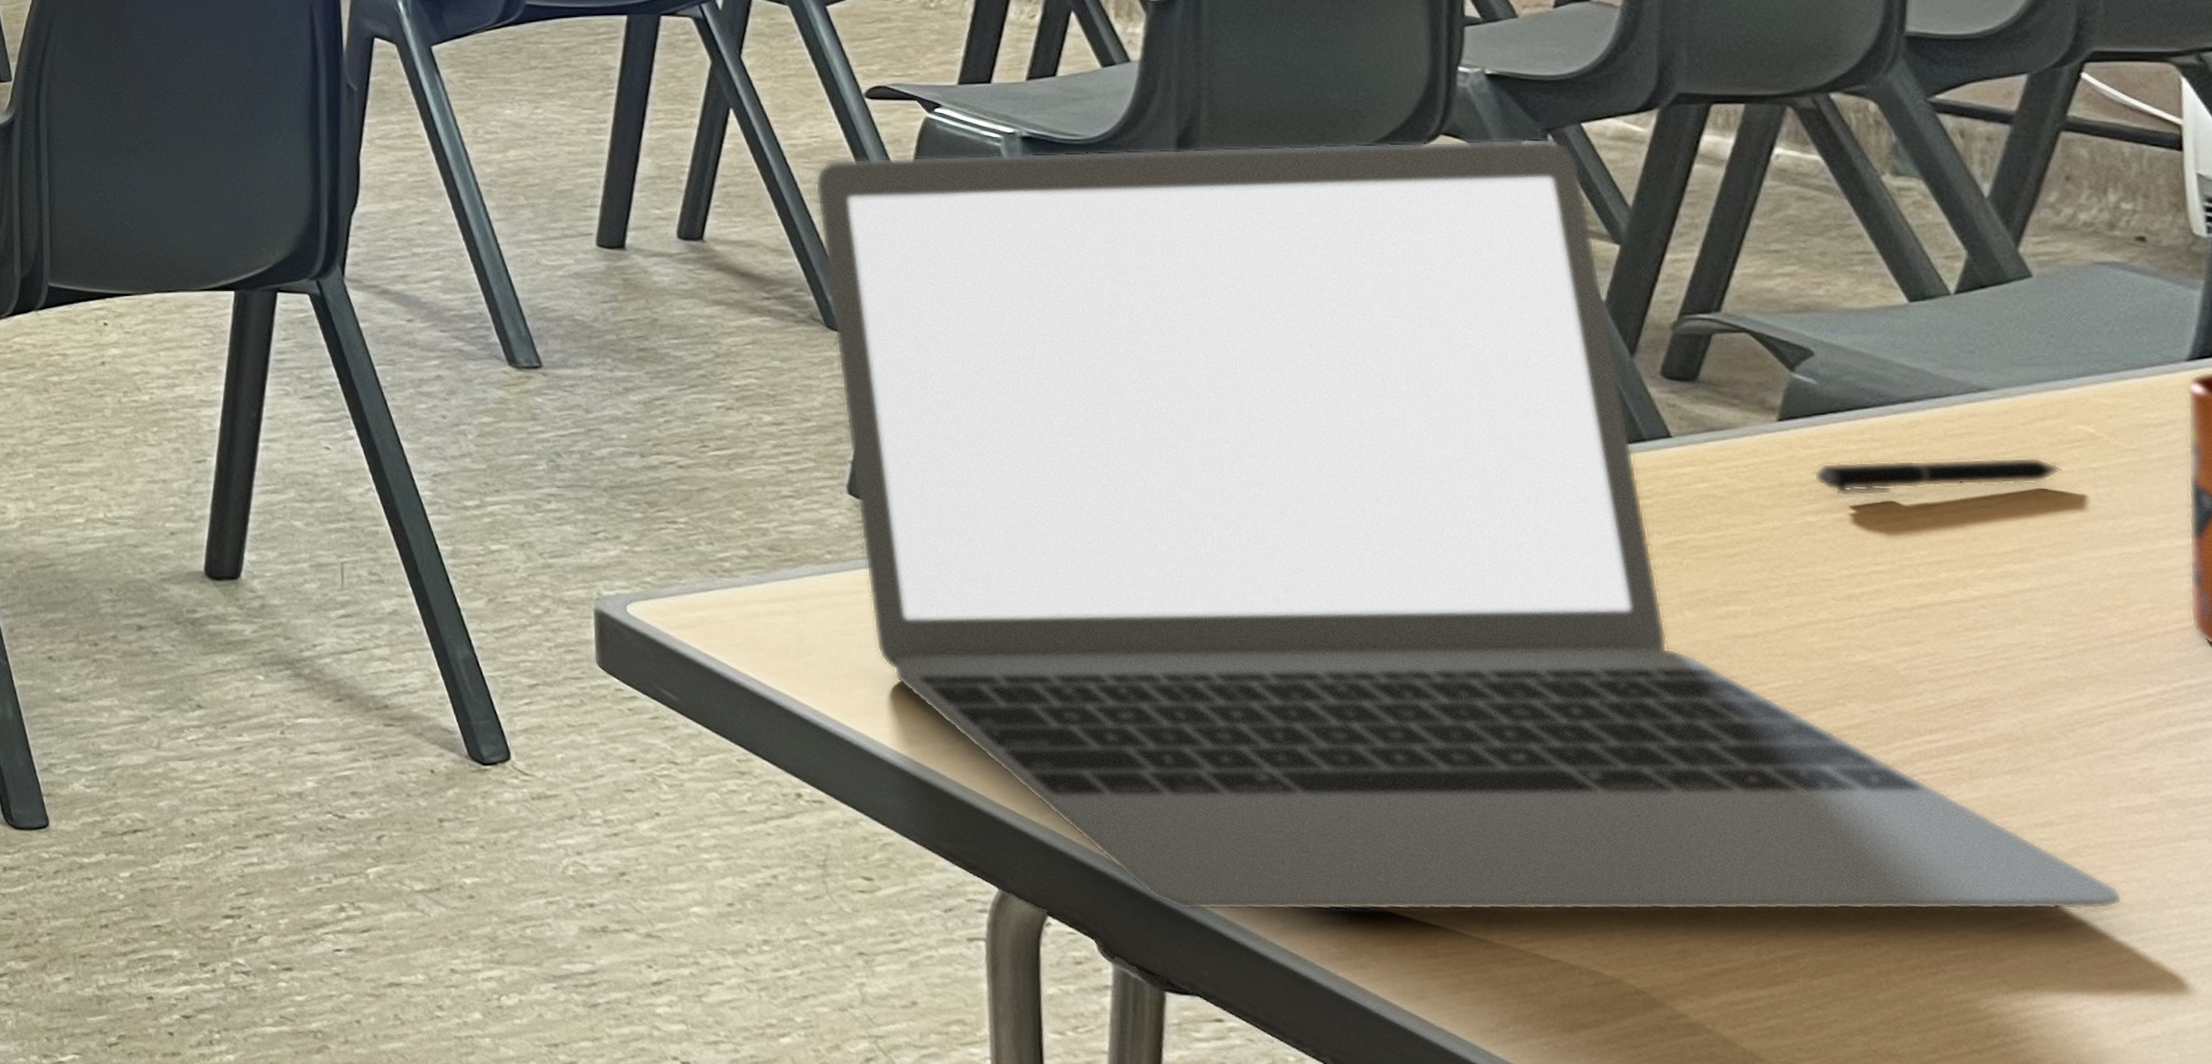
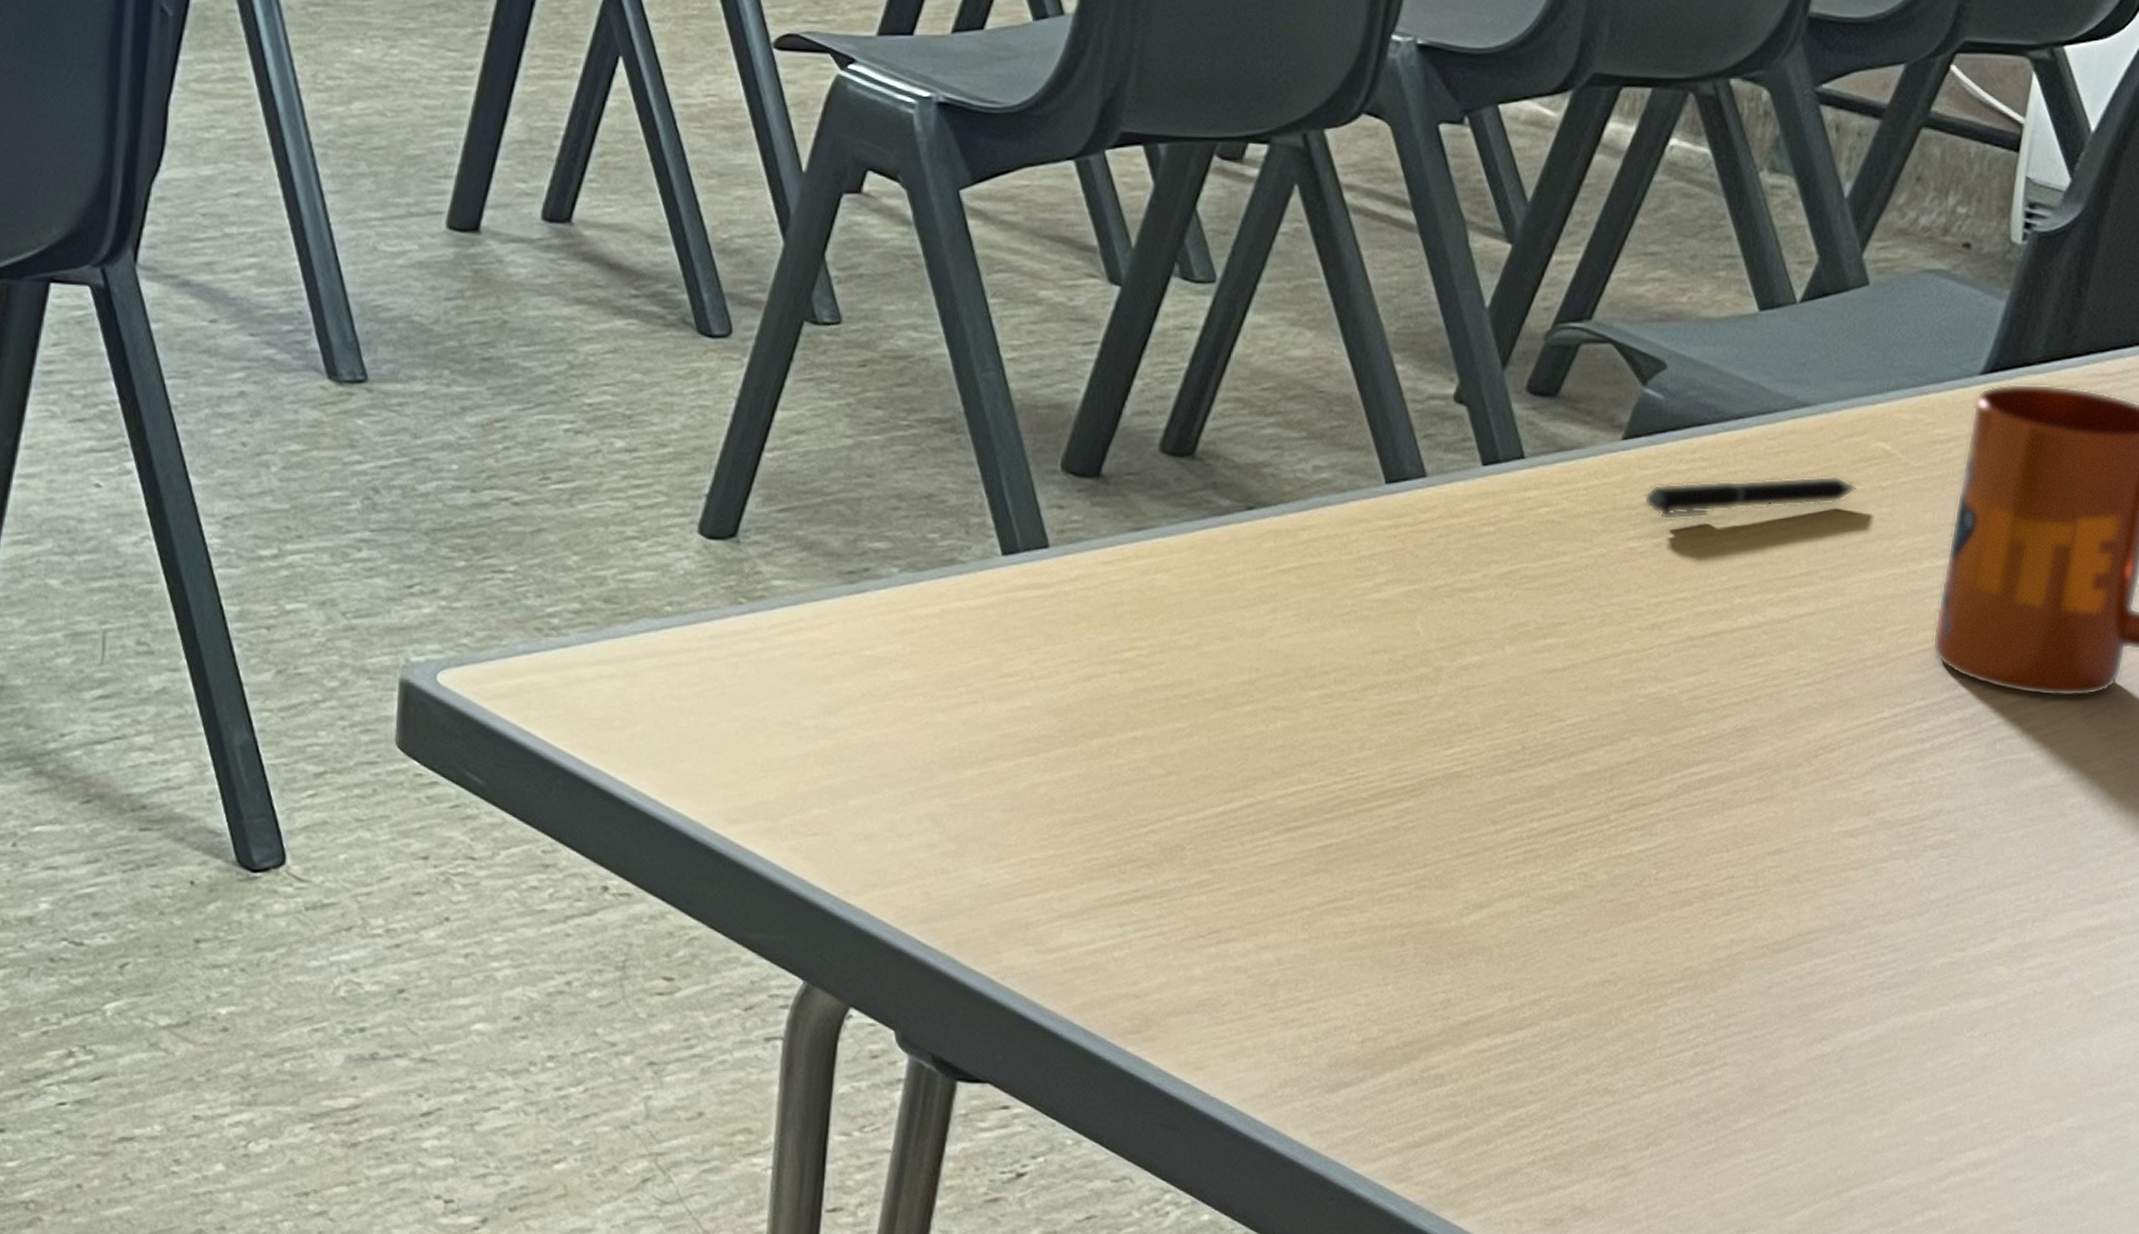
laptop: present [815,138,2123,911] -> none [704,120,1826,992]

